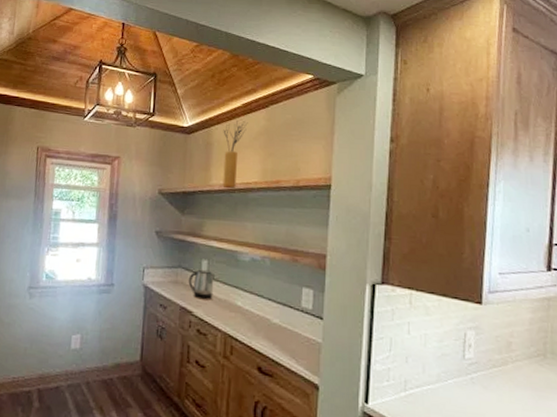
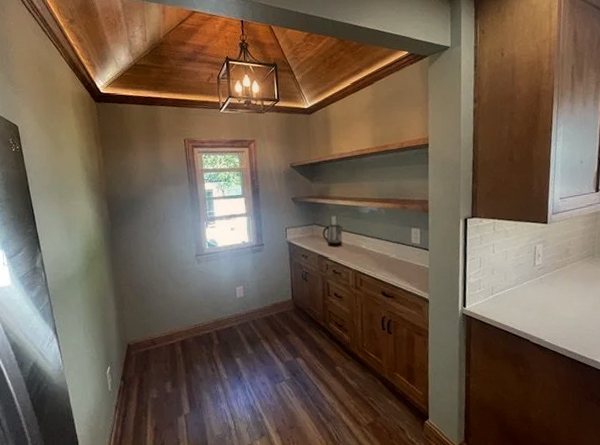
vase: present [222,120,248,189] -> none [338,98,358,157]

